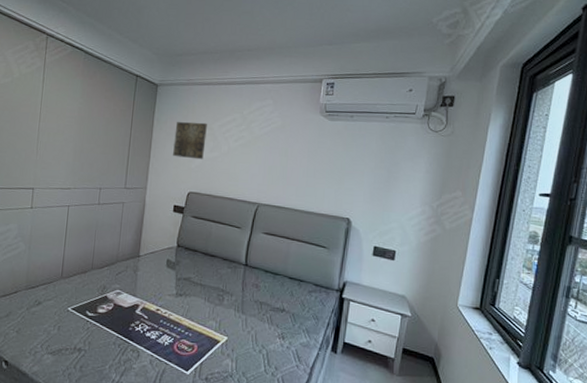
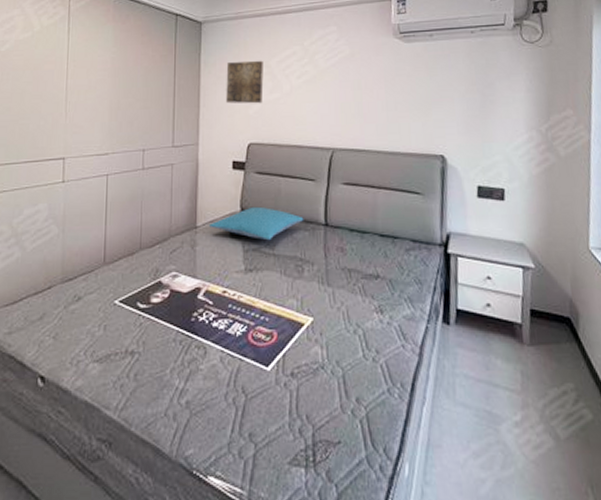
pillow: none [150,244,228,273] -> present [209,206,304,241]

